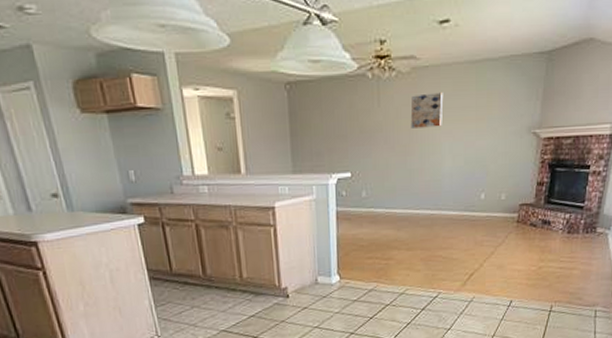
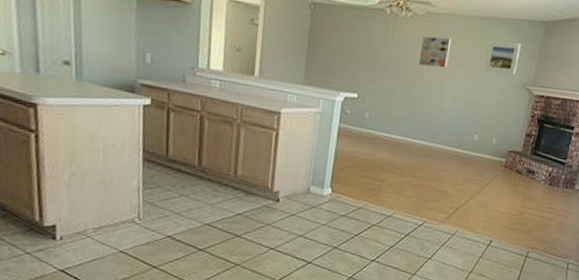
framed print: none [482,83,522,122] -> present [483,40,522,75]

